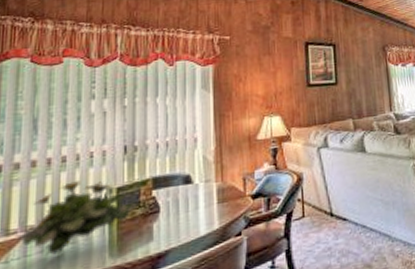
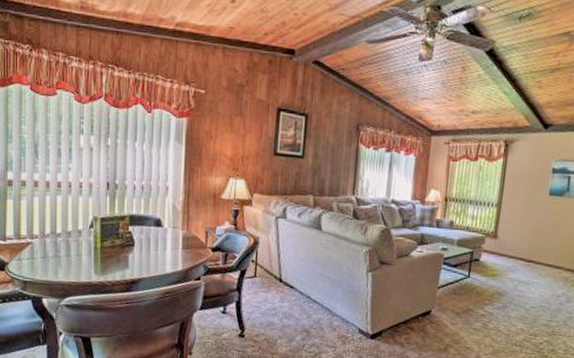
flowering plant: present [19,181,137,255] -> none [28,205,117,262]

